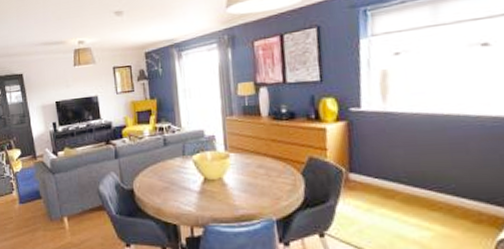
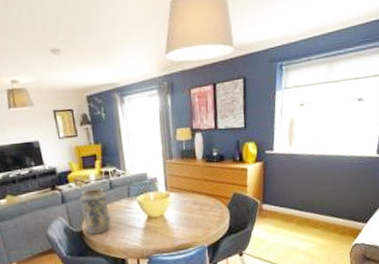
decorative vase: none [133,145,163,194] -> present [80,188,111,235]

